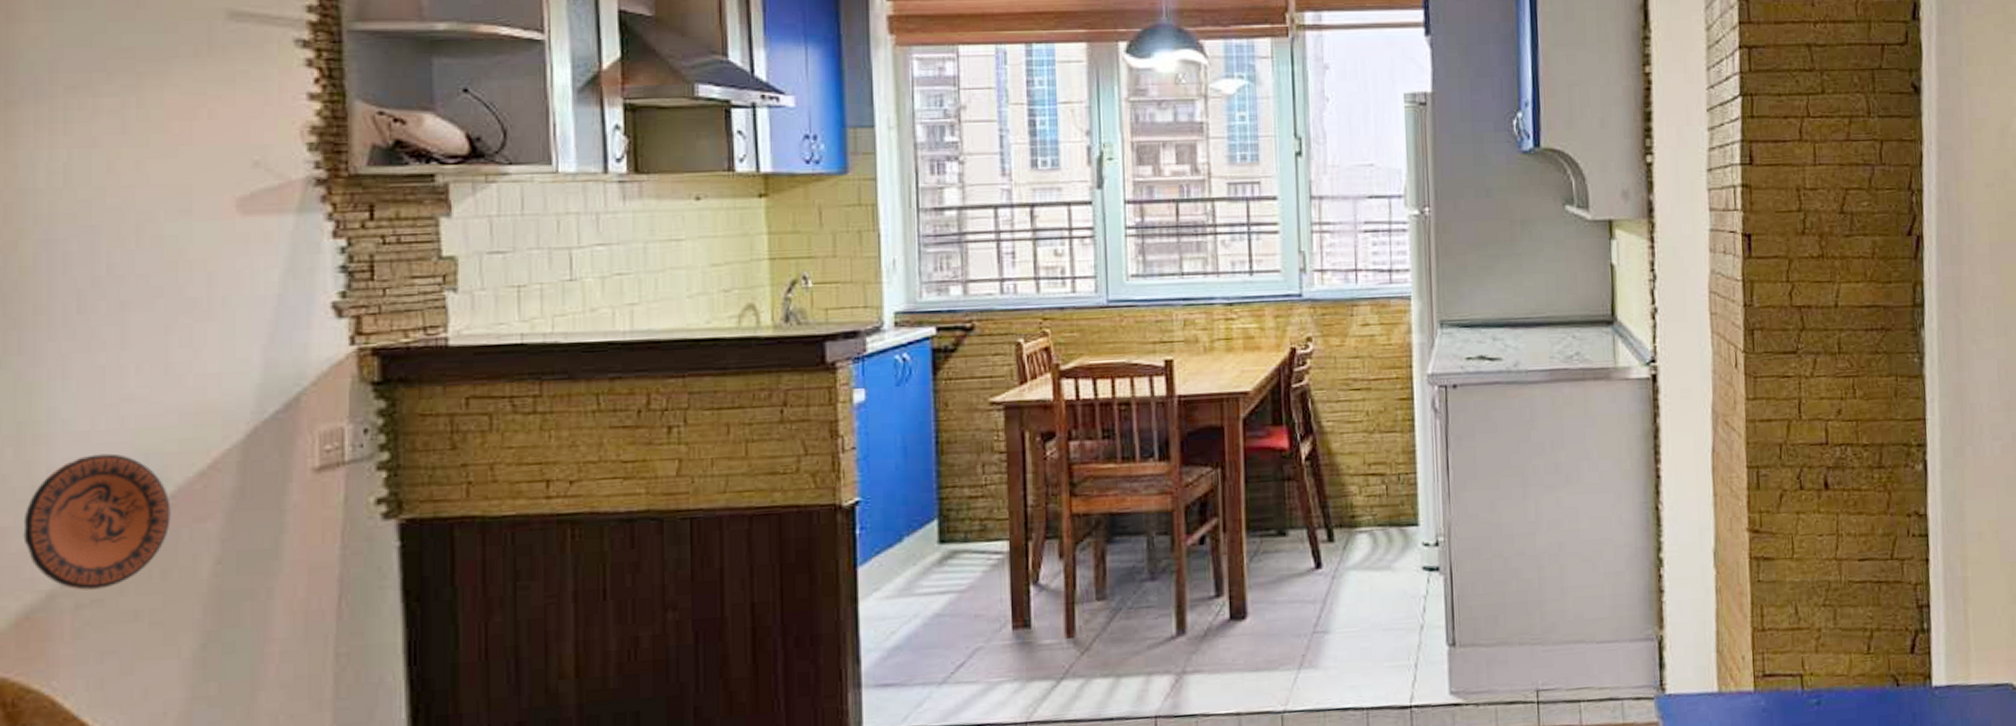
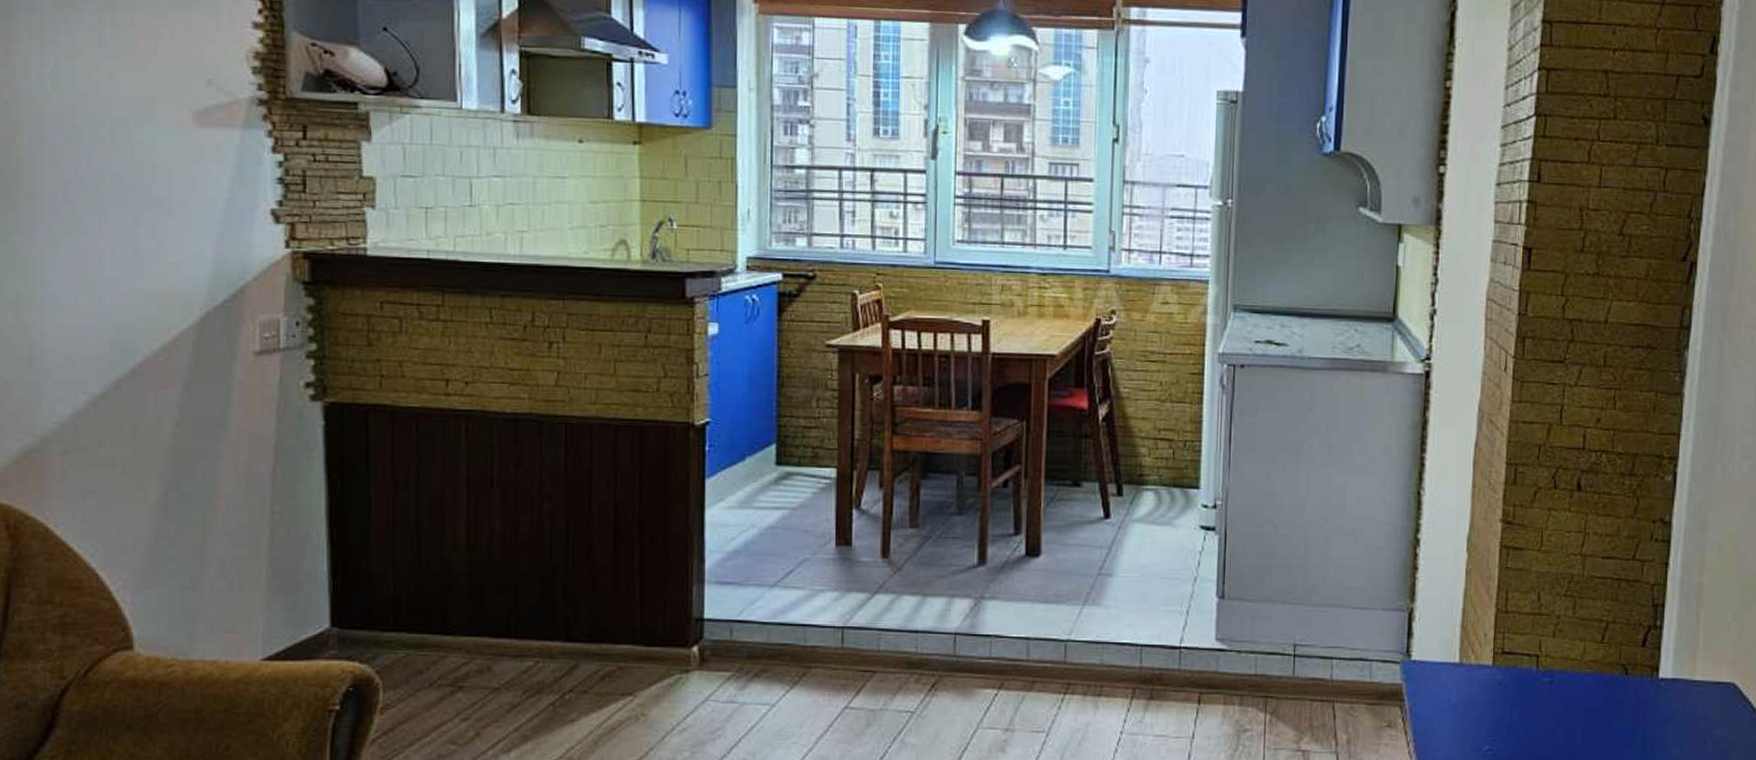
decorative plate: present [23,453,171,590] -> none [22,324,139,438]

